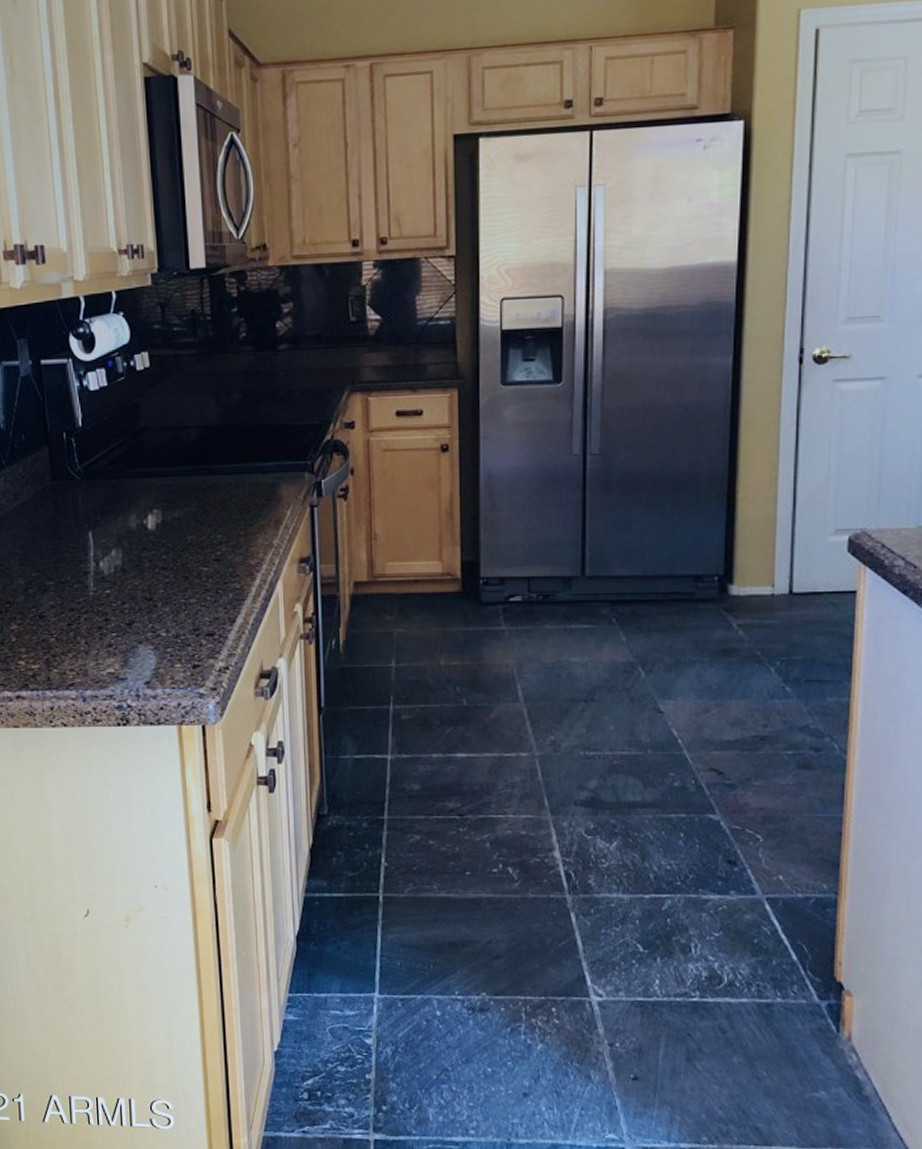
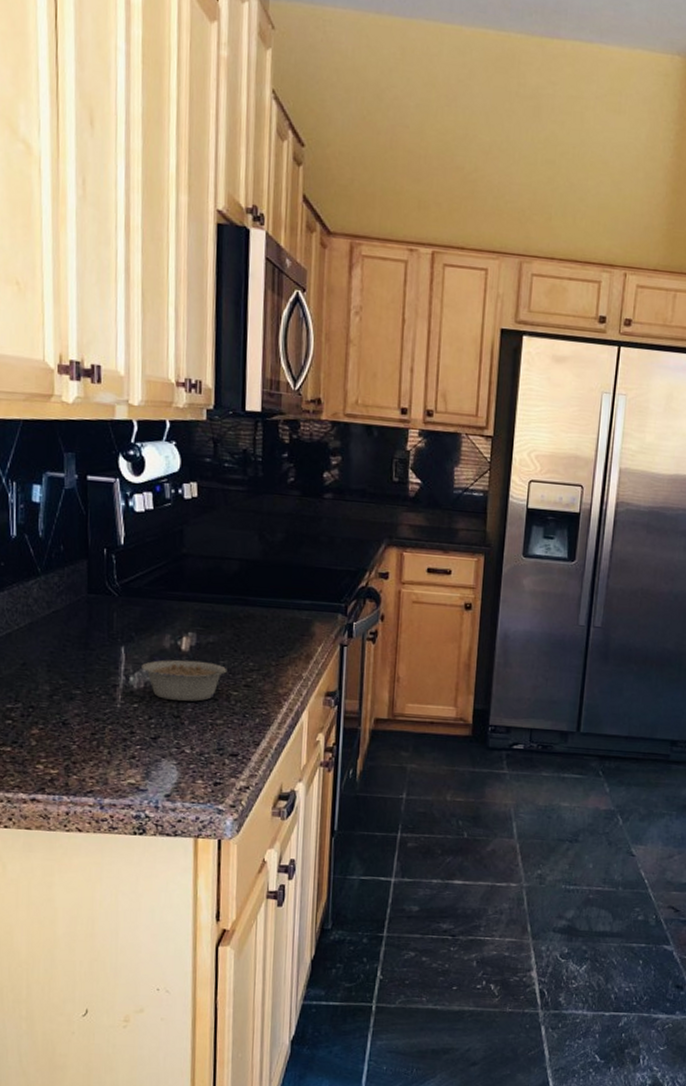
legume: none [110,538,196,582] -> present [141,659,227,702]

